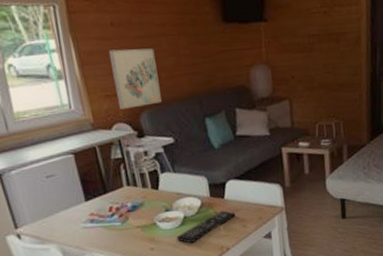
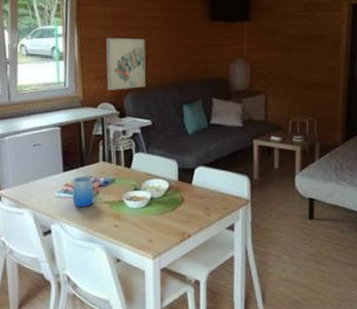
cup: none [98,203,125,236] -> present [72,176,94,208]
remote control: present [176,210,236,244] -> none [141,196,201,226]

